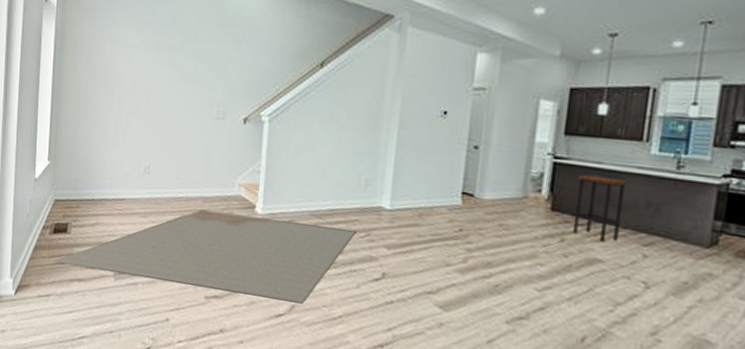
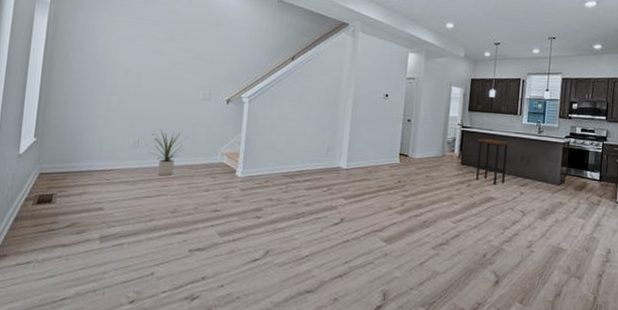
area rug: present [54,209,356,304] -> none [36,176,320,249]
house plant: none [158,154,199,210] -> present [147,130,186,177]

